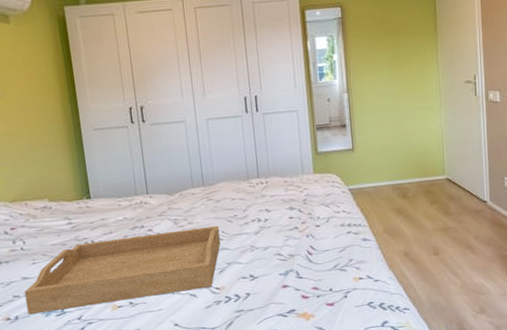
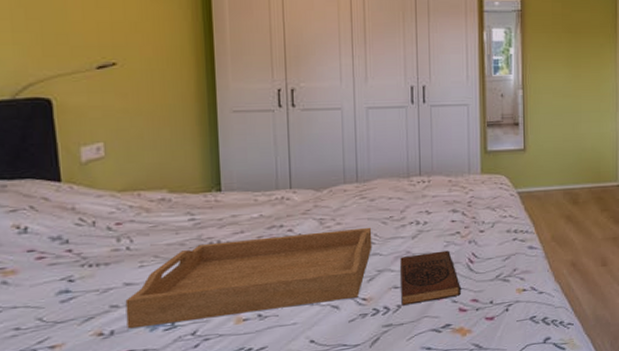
book: none [246,244,302,294] -> present [400,250,461,306]

